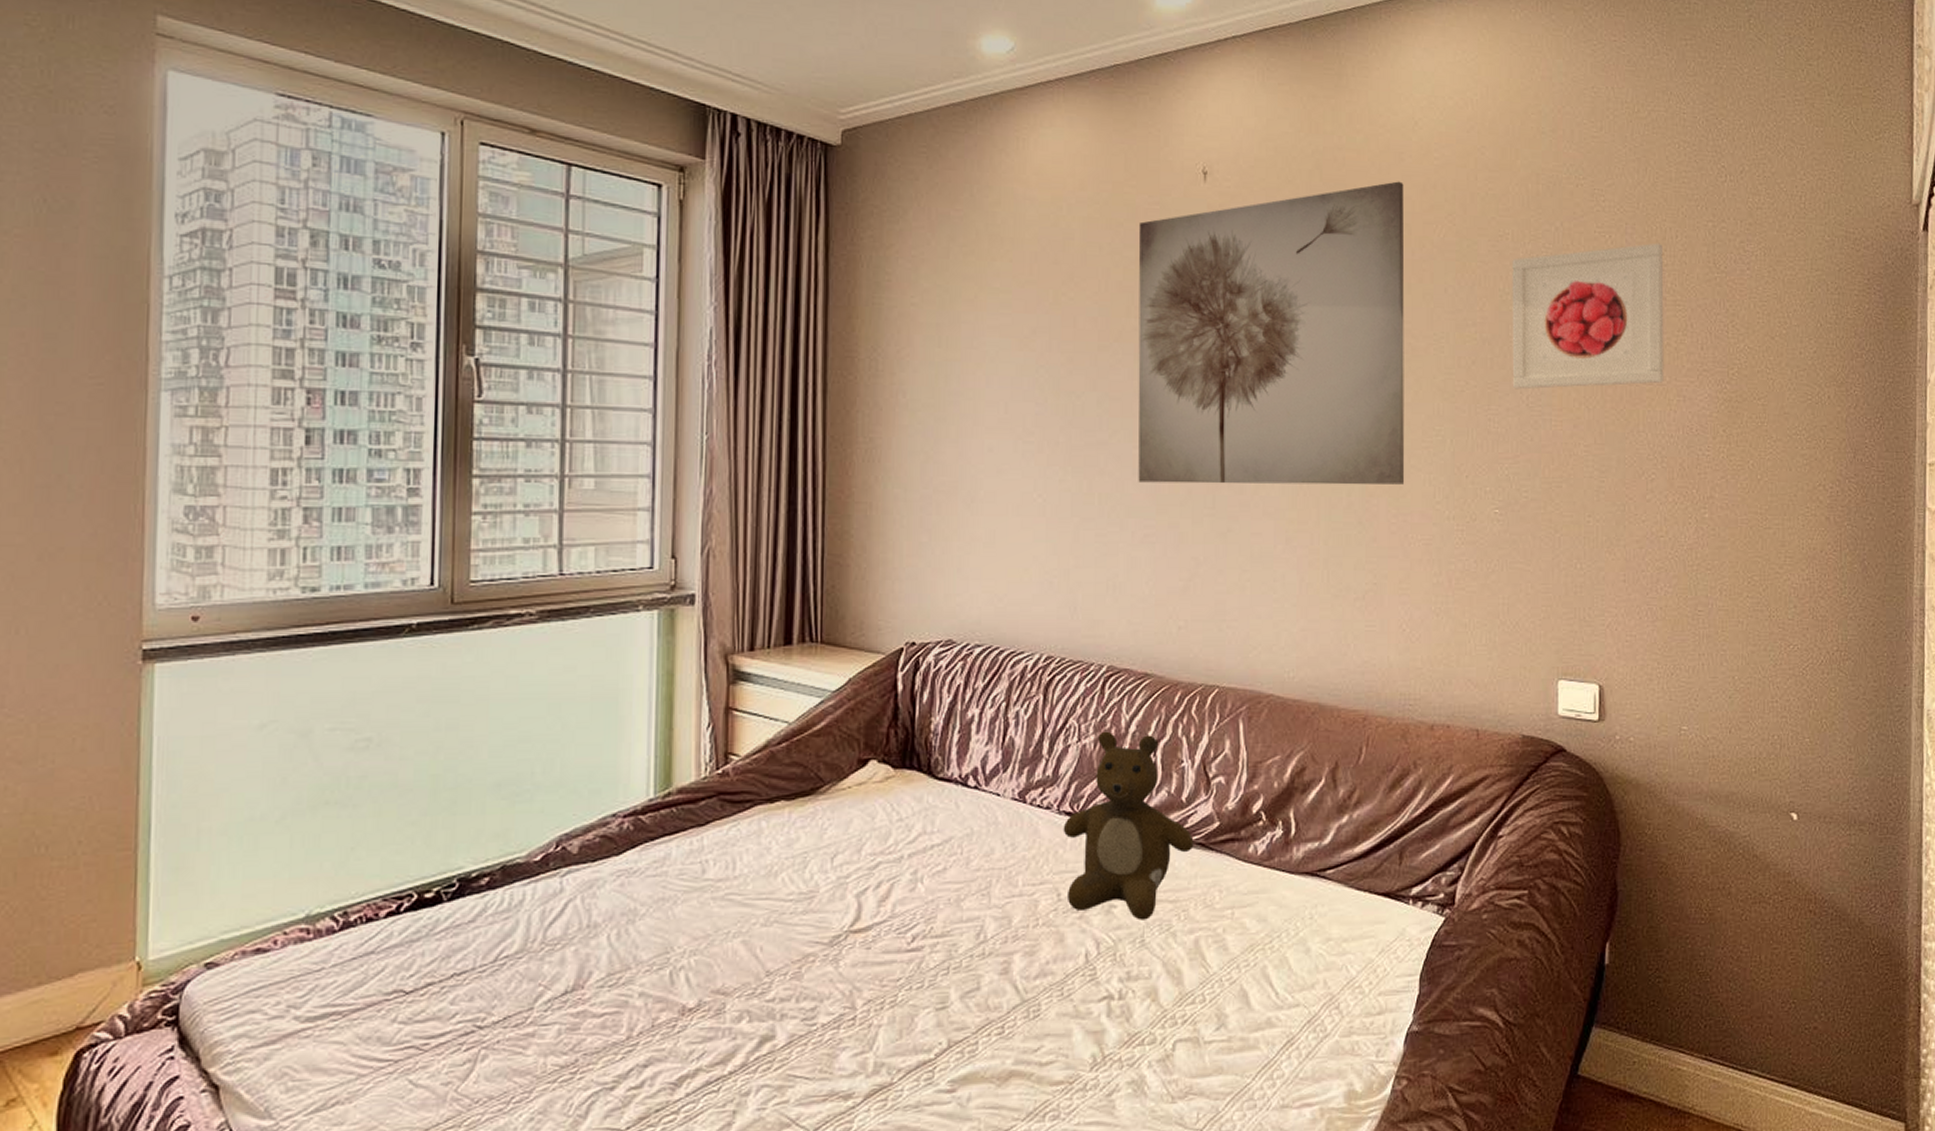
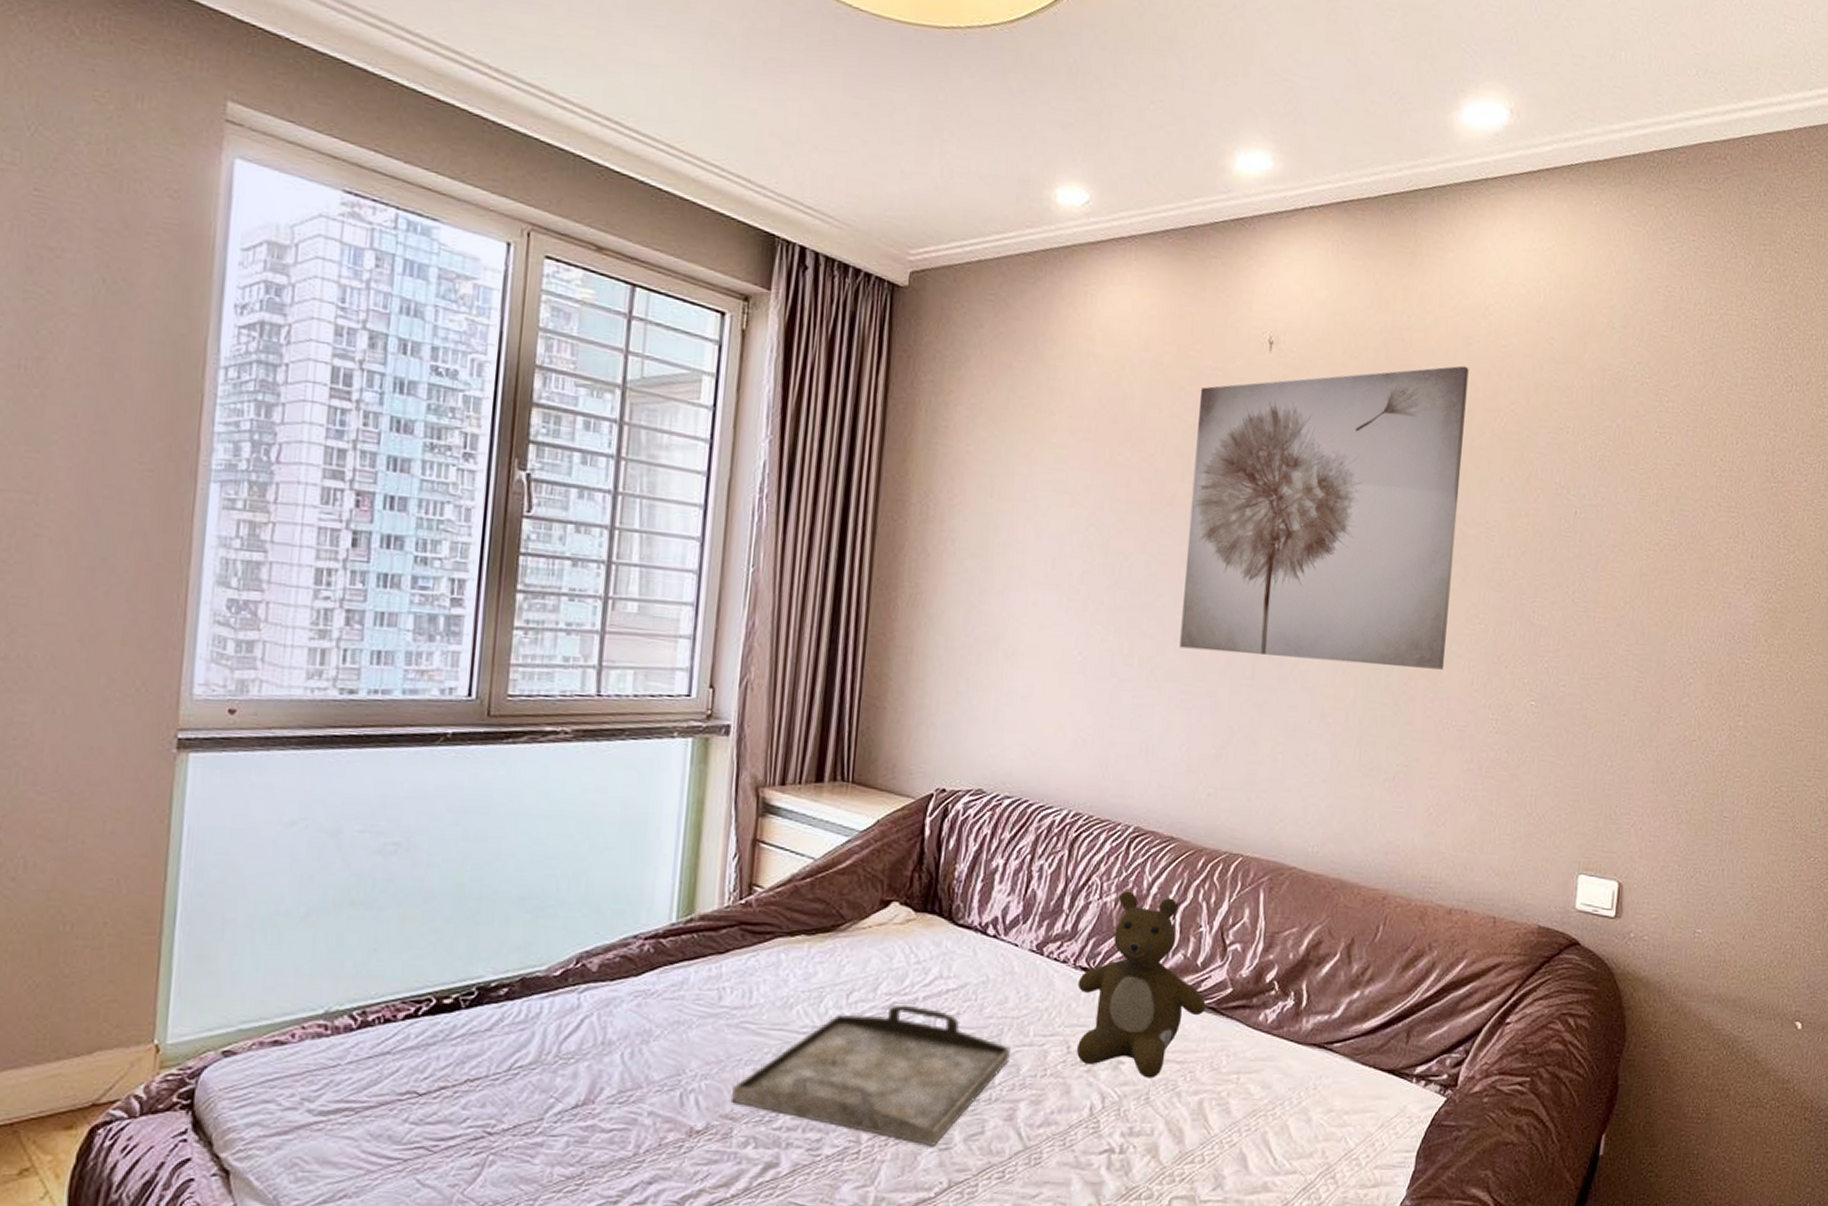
serving tray: none [722,863,1002,1007] -> present [732,1004,1012,1146]
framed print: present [1512,242,1664,390] -> none [1559,447,1722,589]

